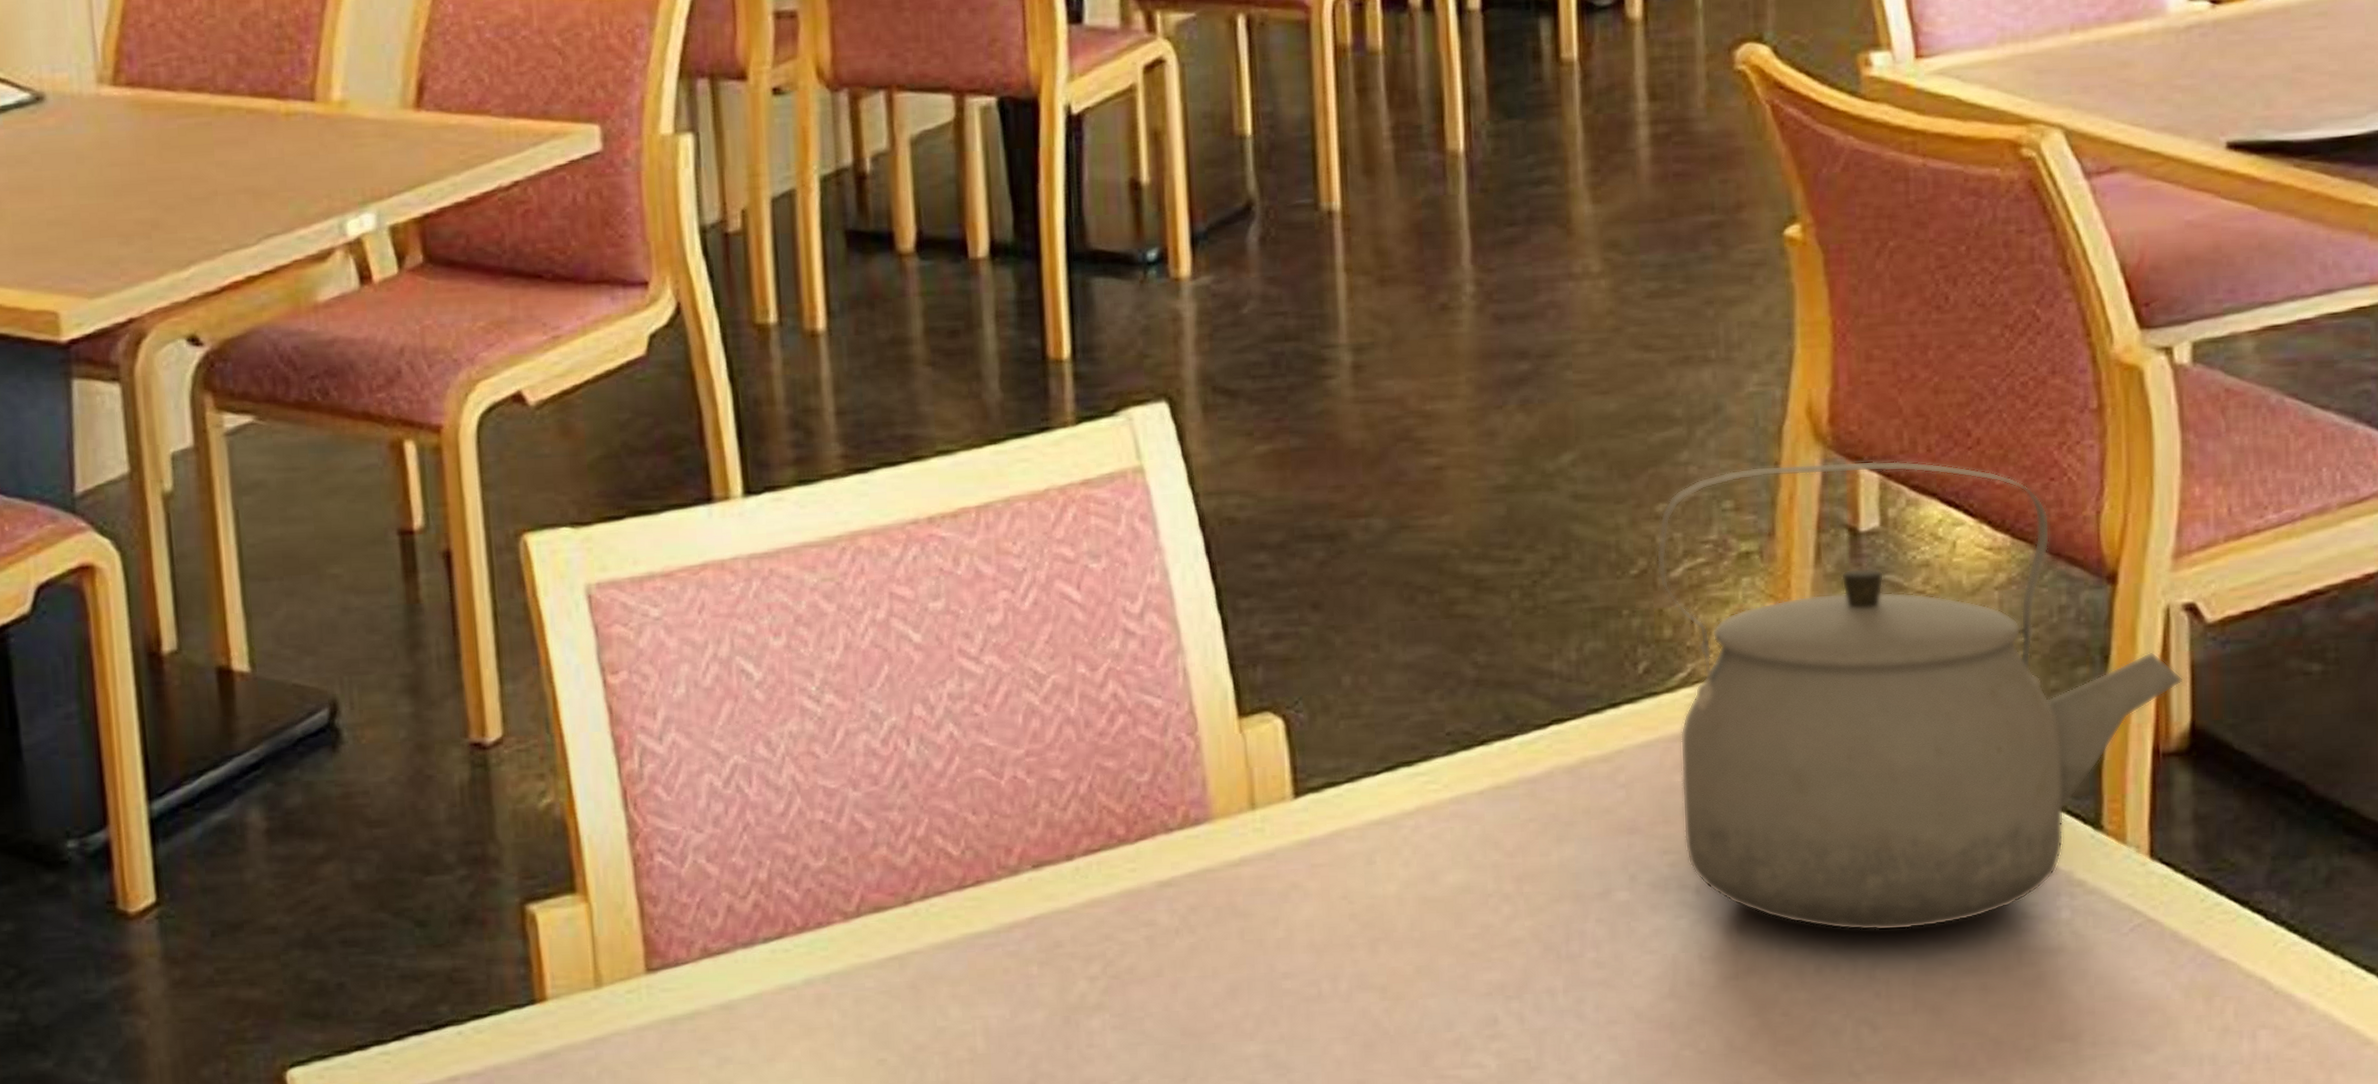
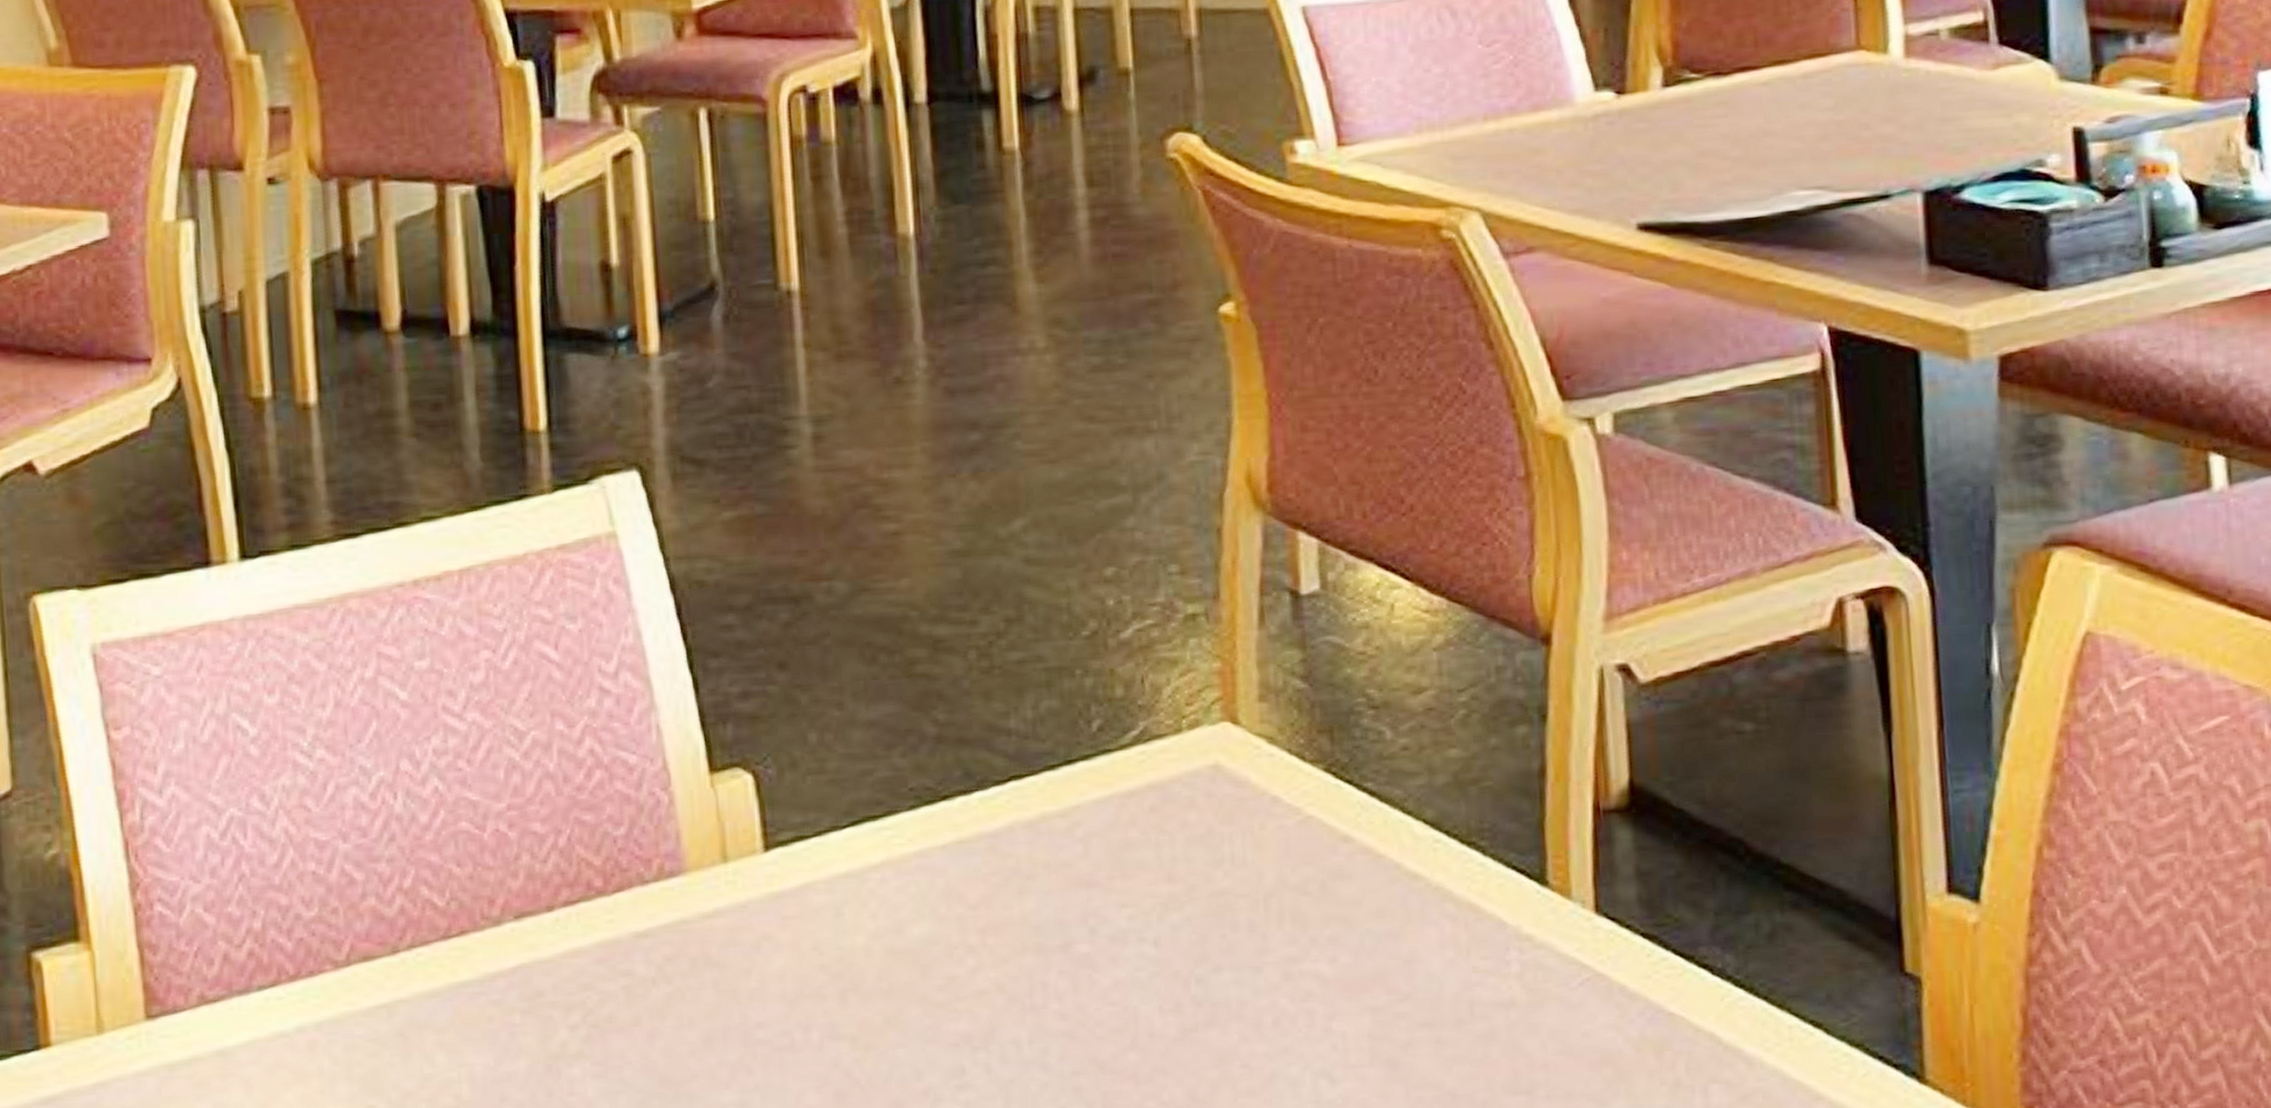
tea kettle: present [1656,460,2184,931] -> none [1106,526,1620,984]

